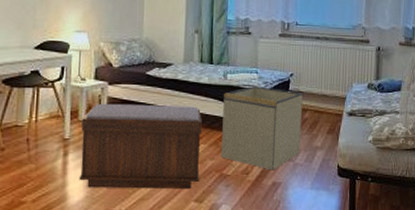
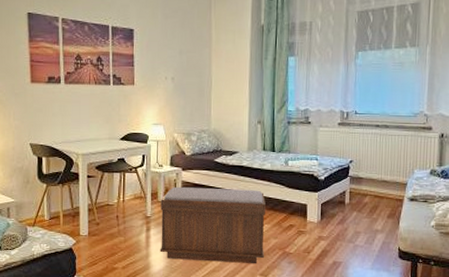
storage bin: present [221,85,303,171] -> none [284,171,362,251]

